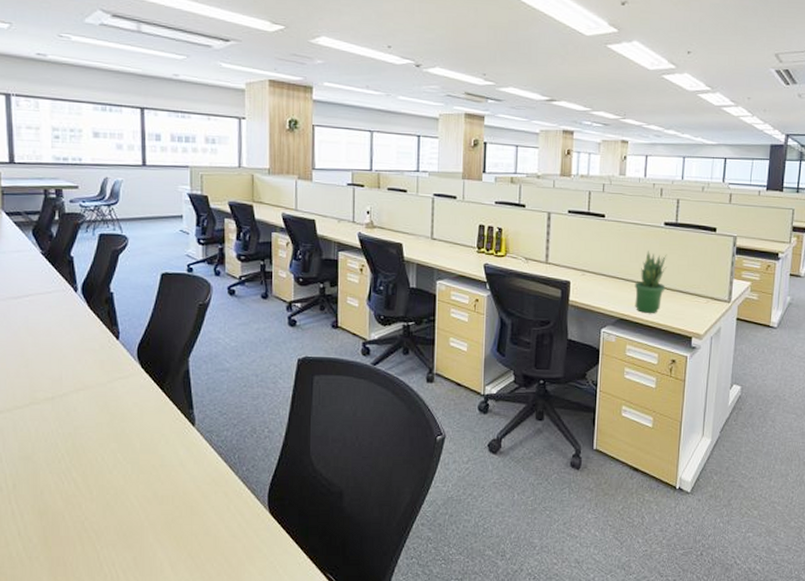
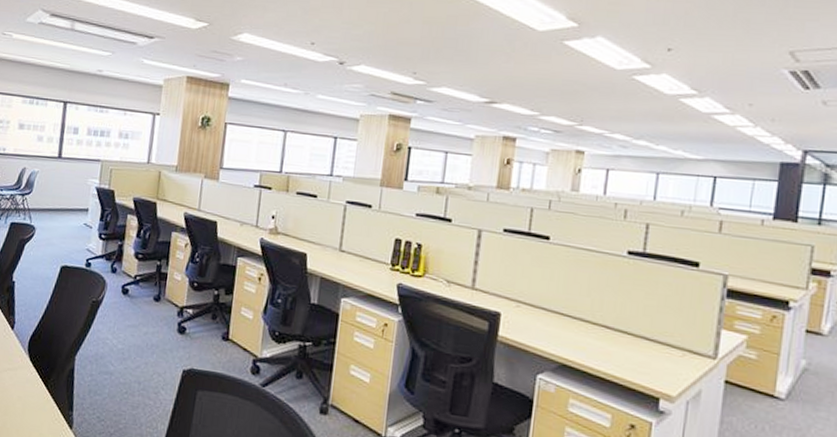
planter: present [634,251,667,313] -> none [582,284,630,363]

